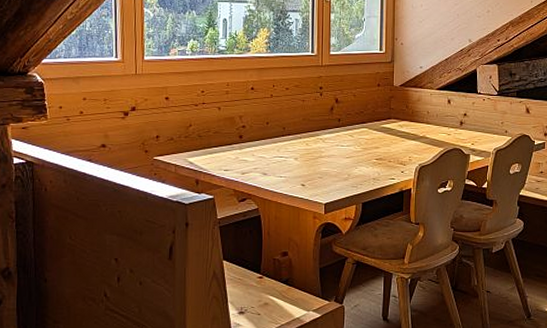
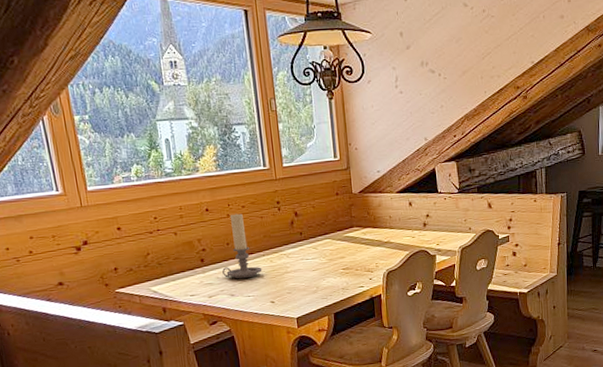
candle holder: none [258,95,297,159] -> present [222,213,263,279]

